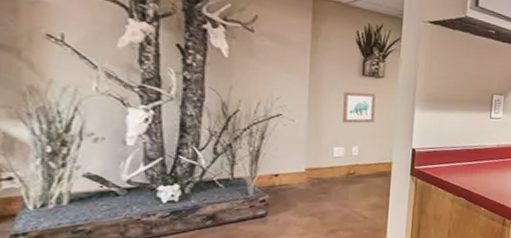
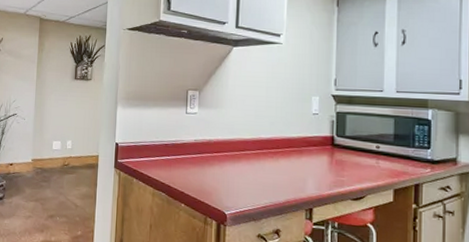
wall art: present [342,91,376,124] -> none [60,93,85,121]

